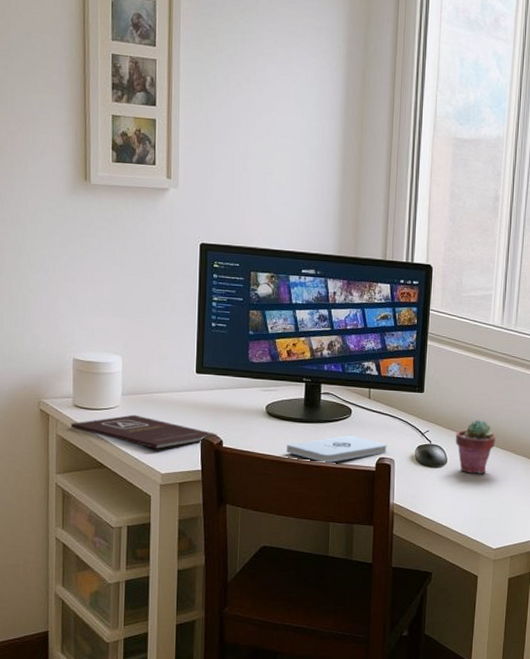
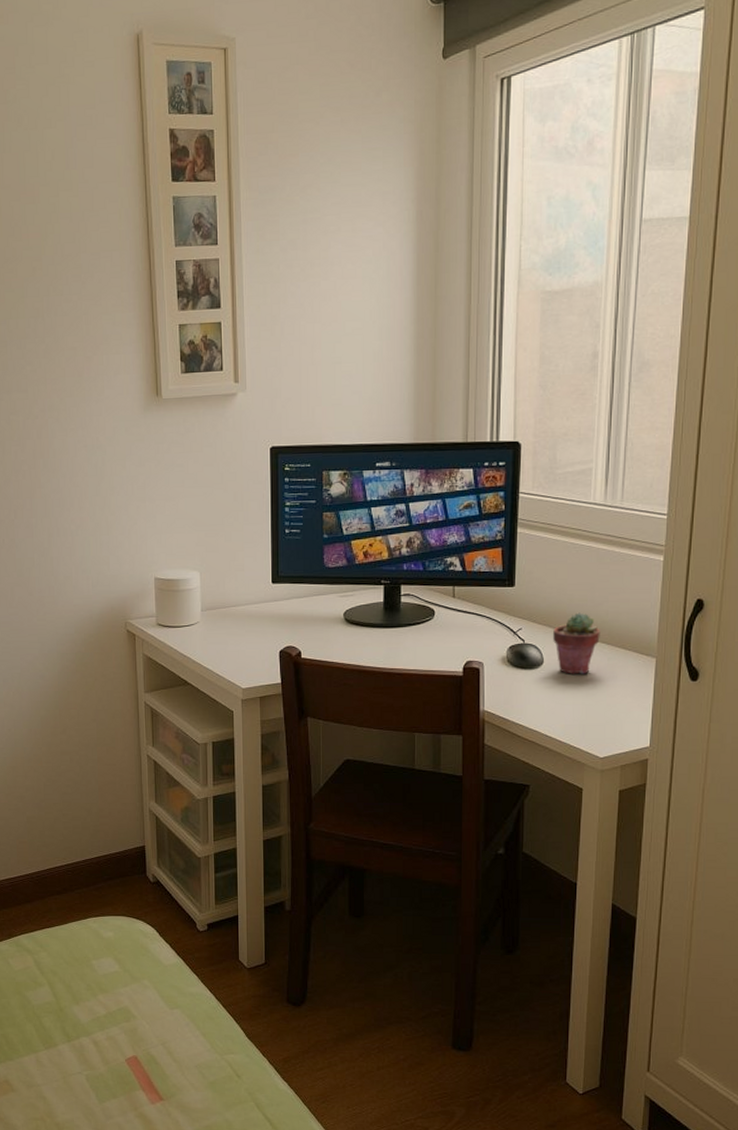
book: present [70,414,217,449] -> none [155,630,295,663]
notepad: present [287,435,388,463] -> none [367,638,476,669]

